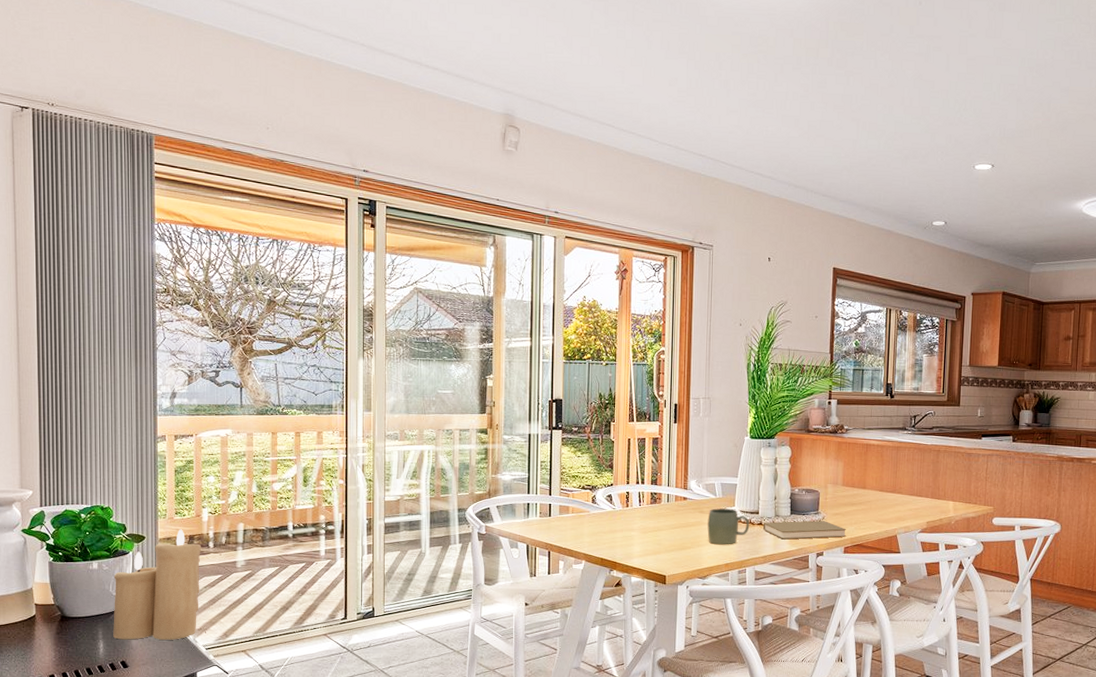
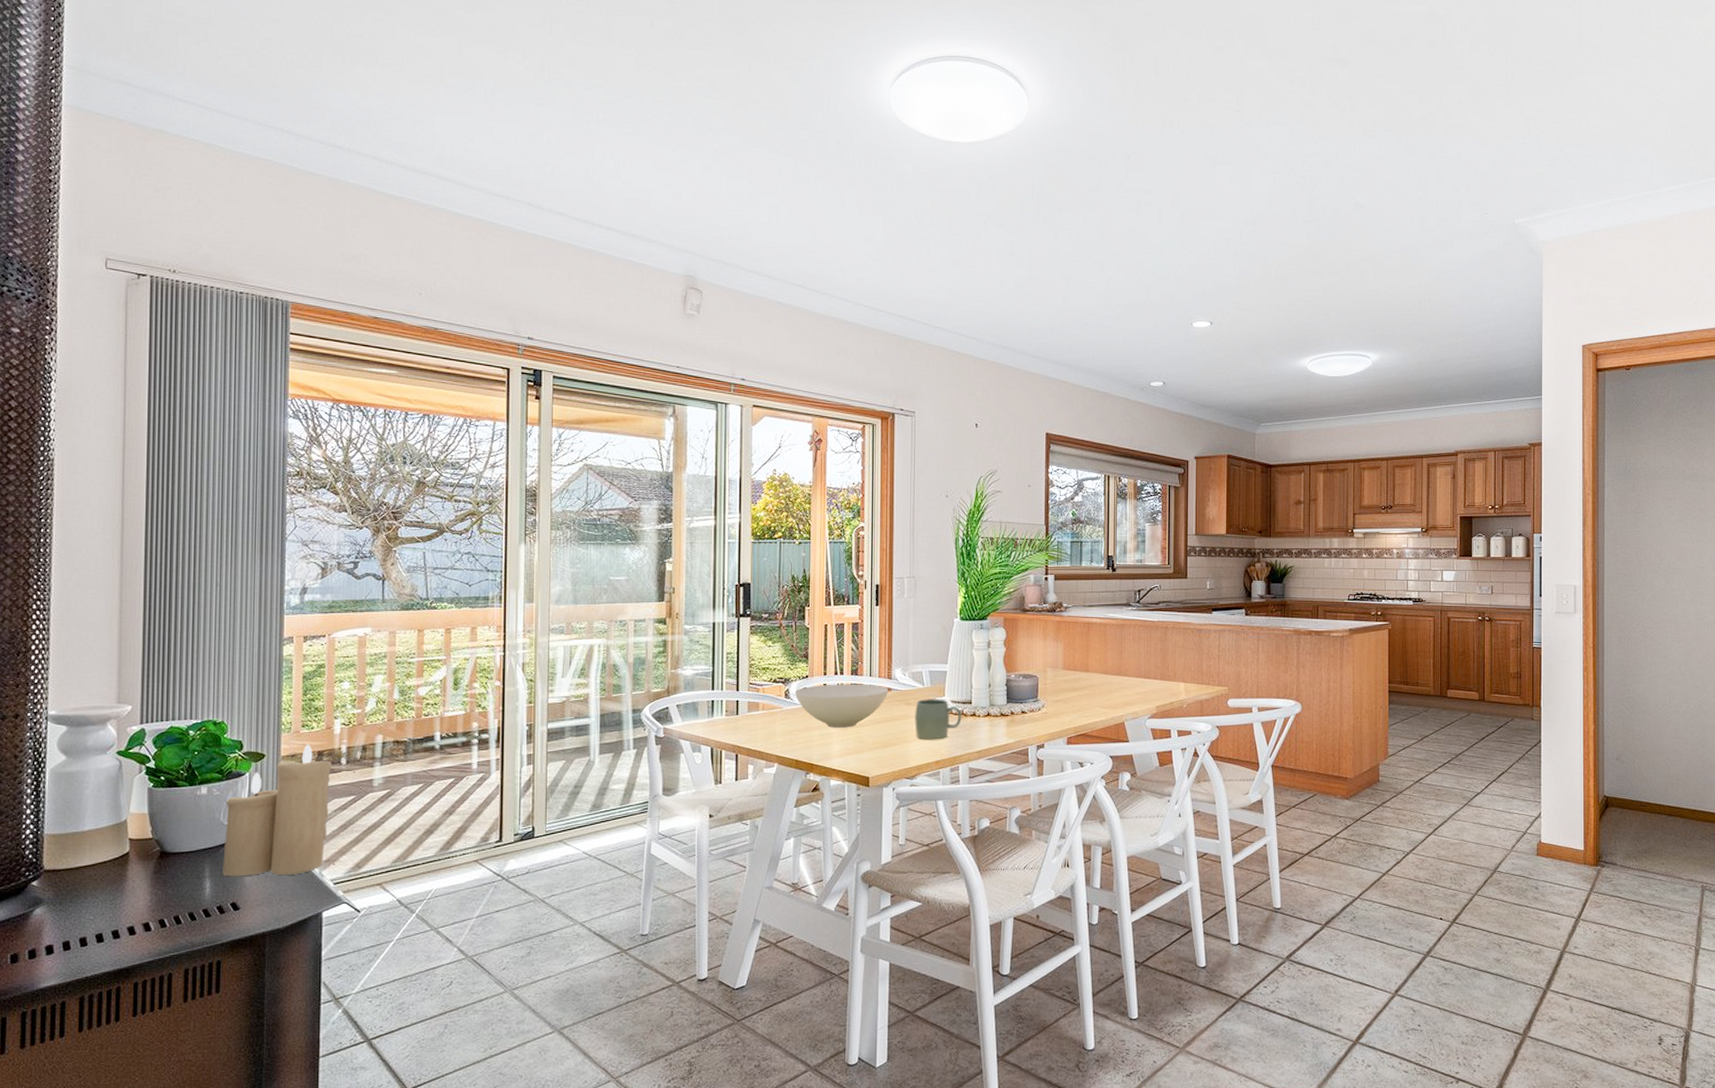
bowl: none [601,492,685,531] -> present [795,684,889,728]
book: present [762,520,846,540] -> none [976,709,1068,731]

